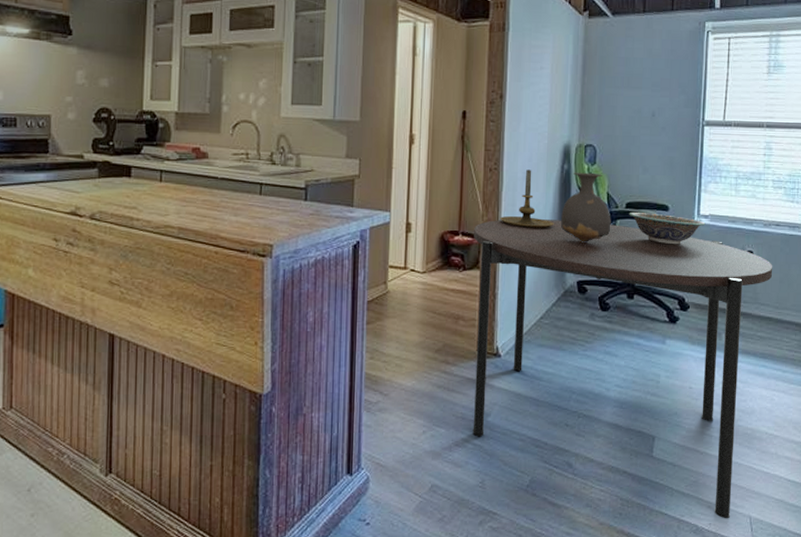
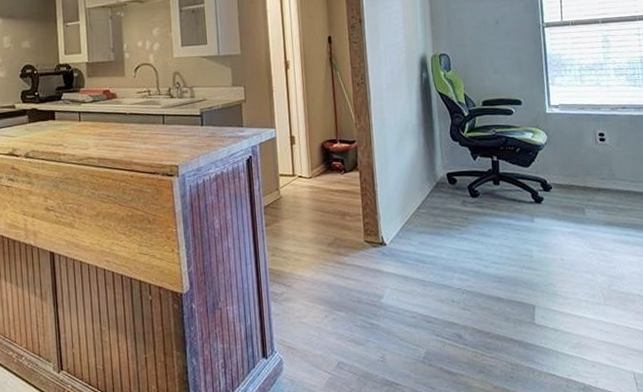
dining table: present [472,220,773,519] -> none [350,121,625,376]
candle holder: present [500,170,554,228] -> none [371,81,420,131]
vase: present [561,172,611,242] -> none [425,78,472,139]
decorative bowl: present [629,211,706,245] -> none [486,108,557,134]

